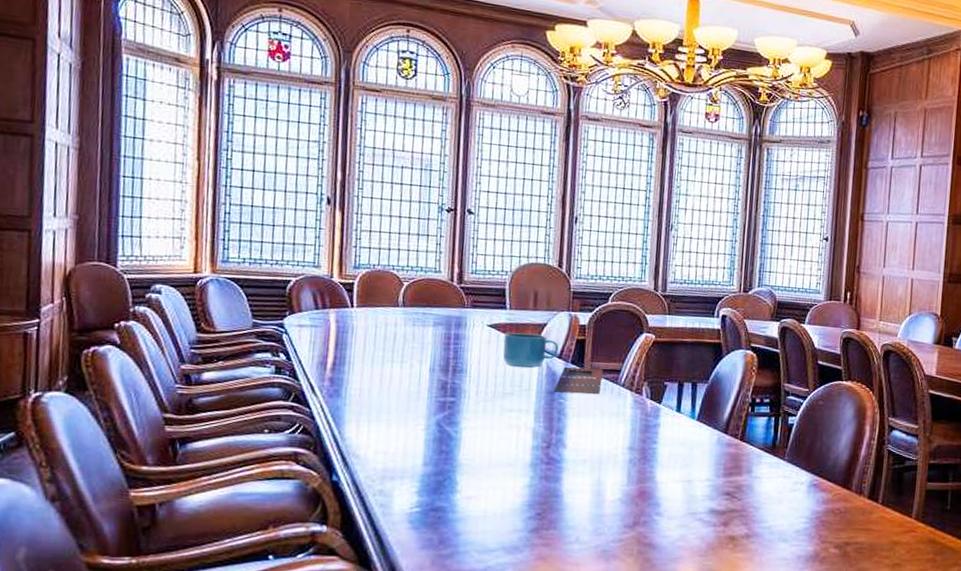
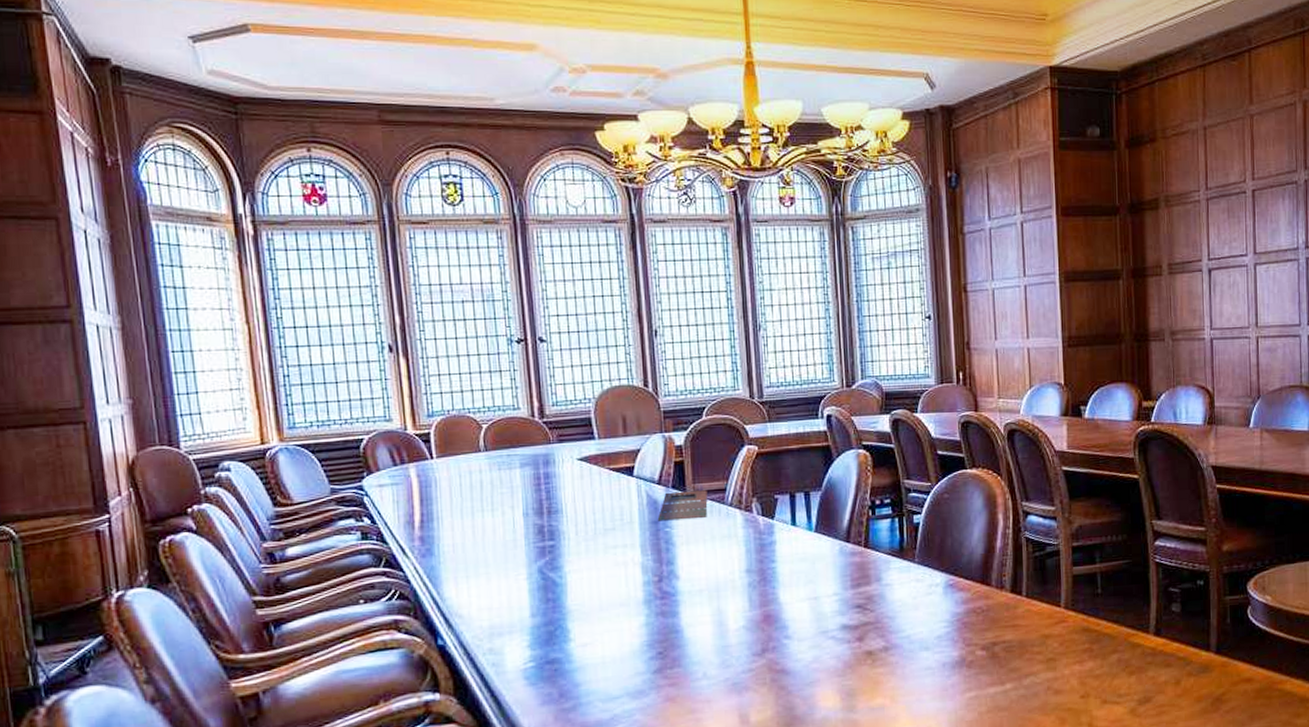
cup: present [502,333,559,368] -> none [596,461,657,501]

